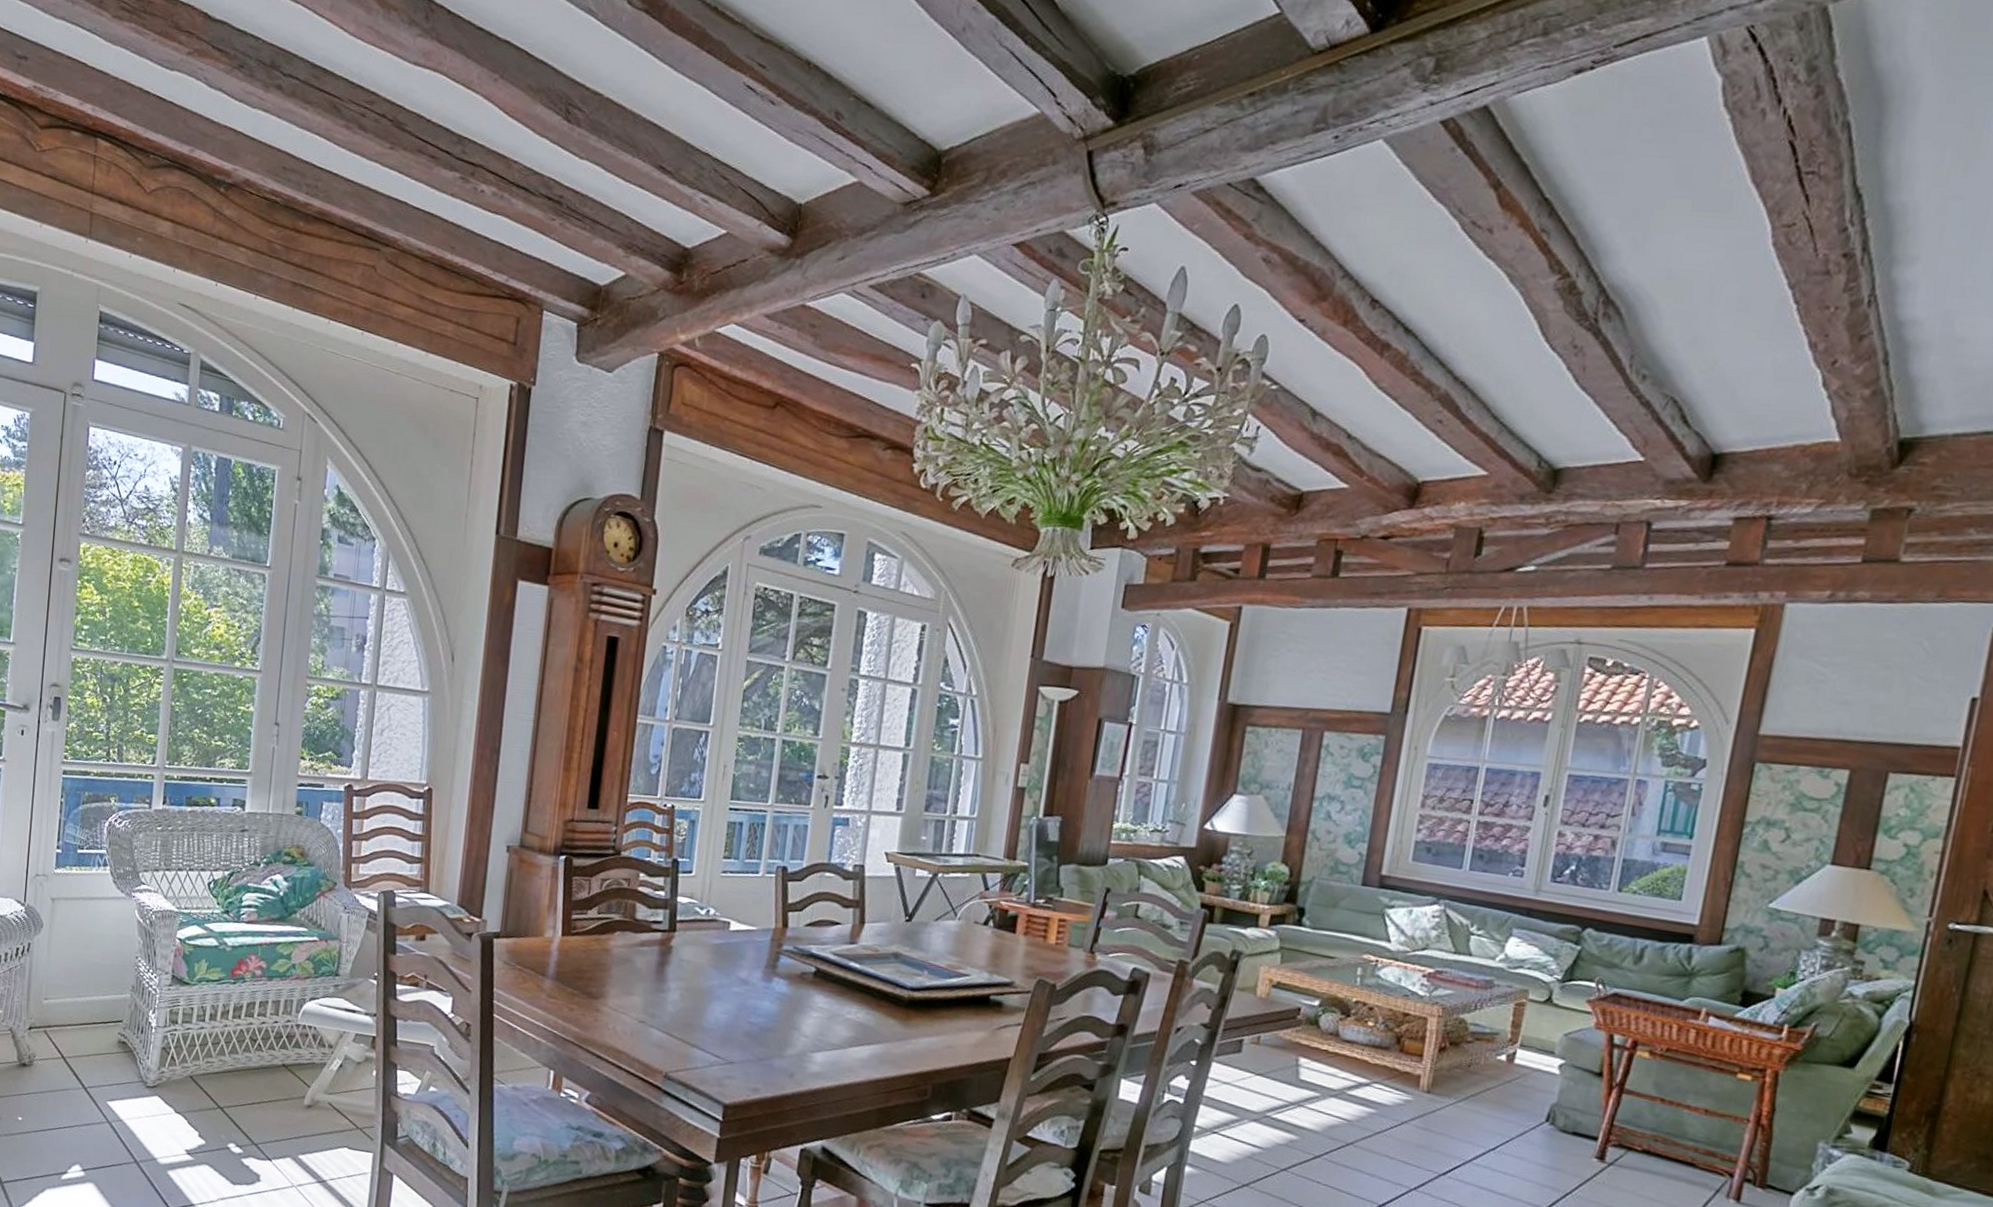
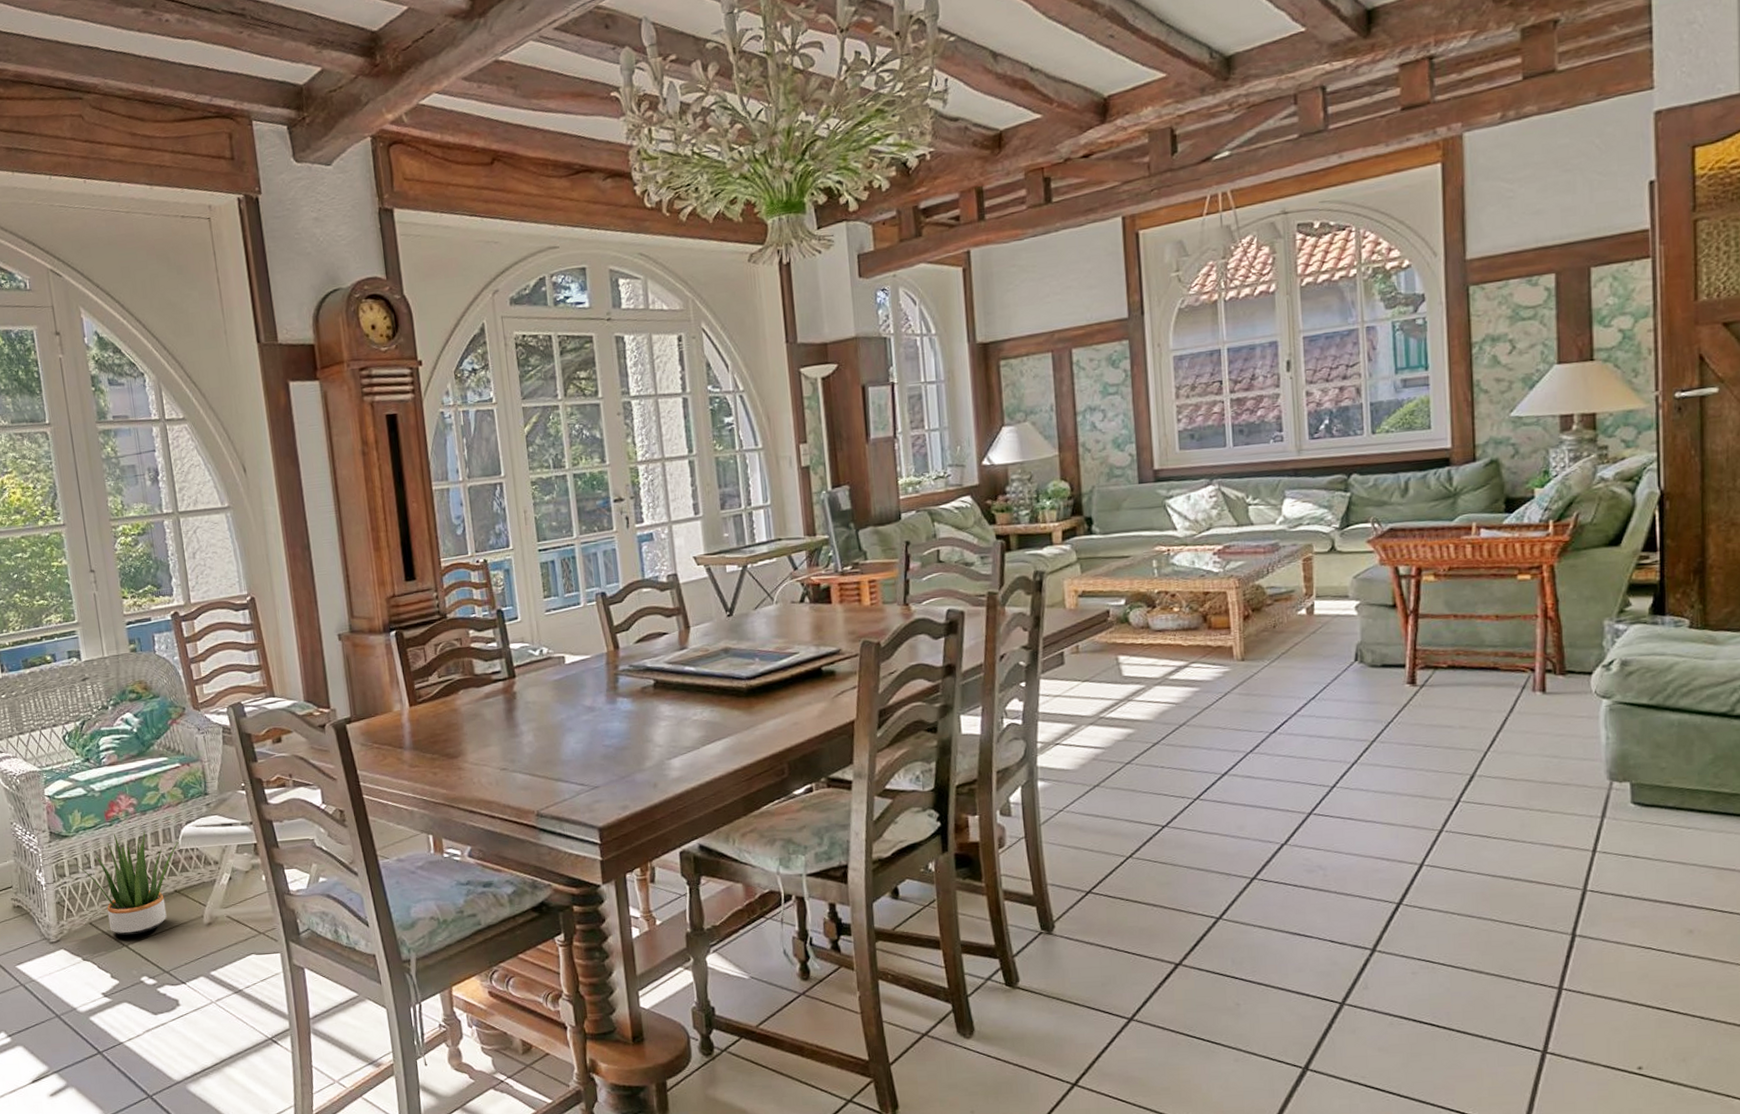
potted plant: none [188,993,300,1100] -> present [73,830,180,935]

